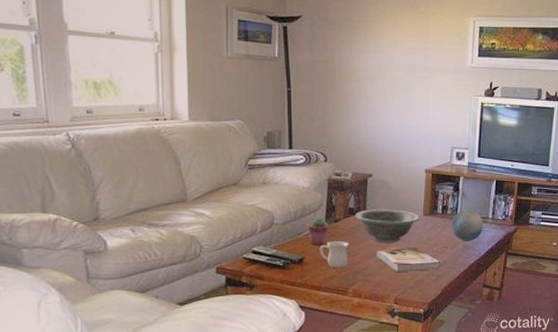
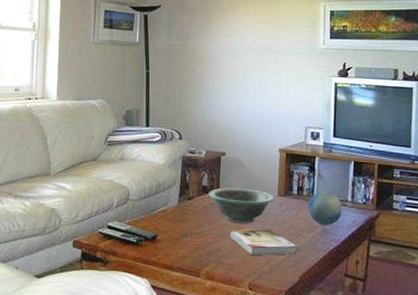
potted succulent: present [307,216,329,245] -> none [161,194,183,223]
mug: present [319,240,349,268] -> none [173,218,203,248]

